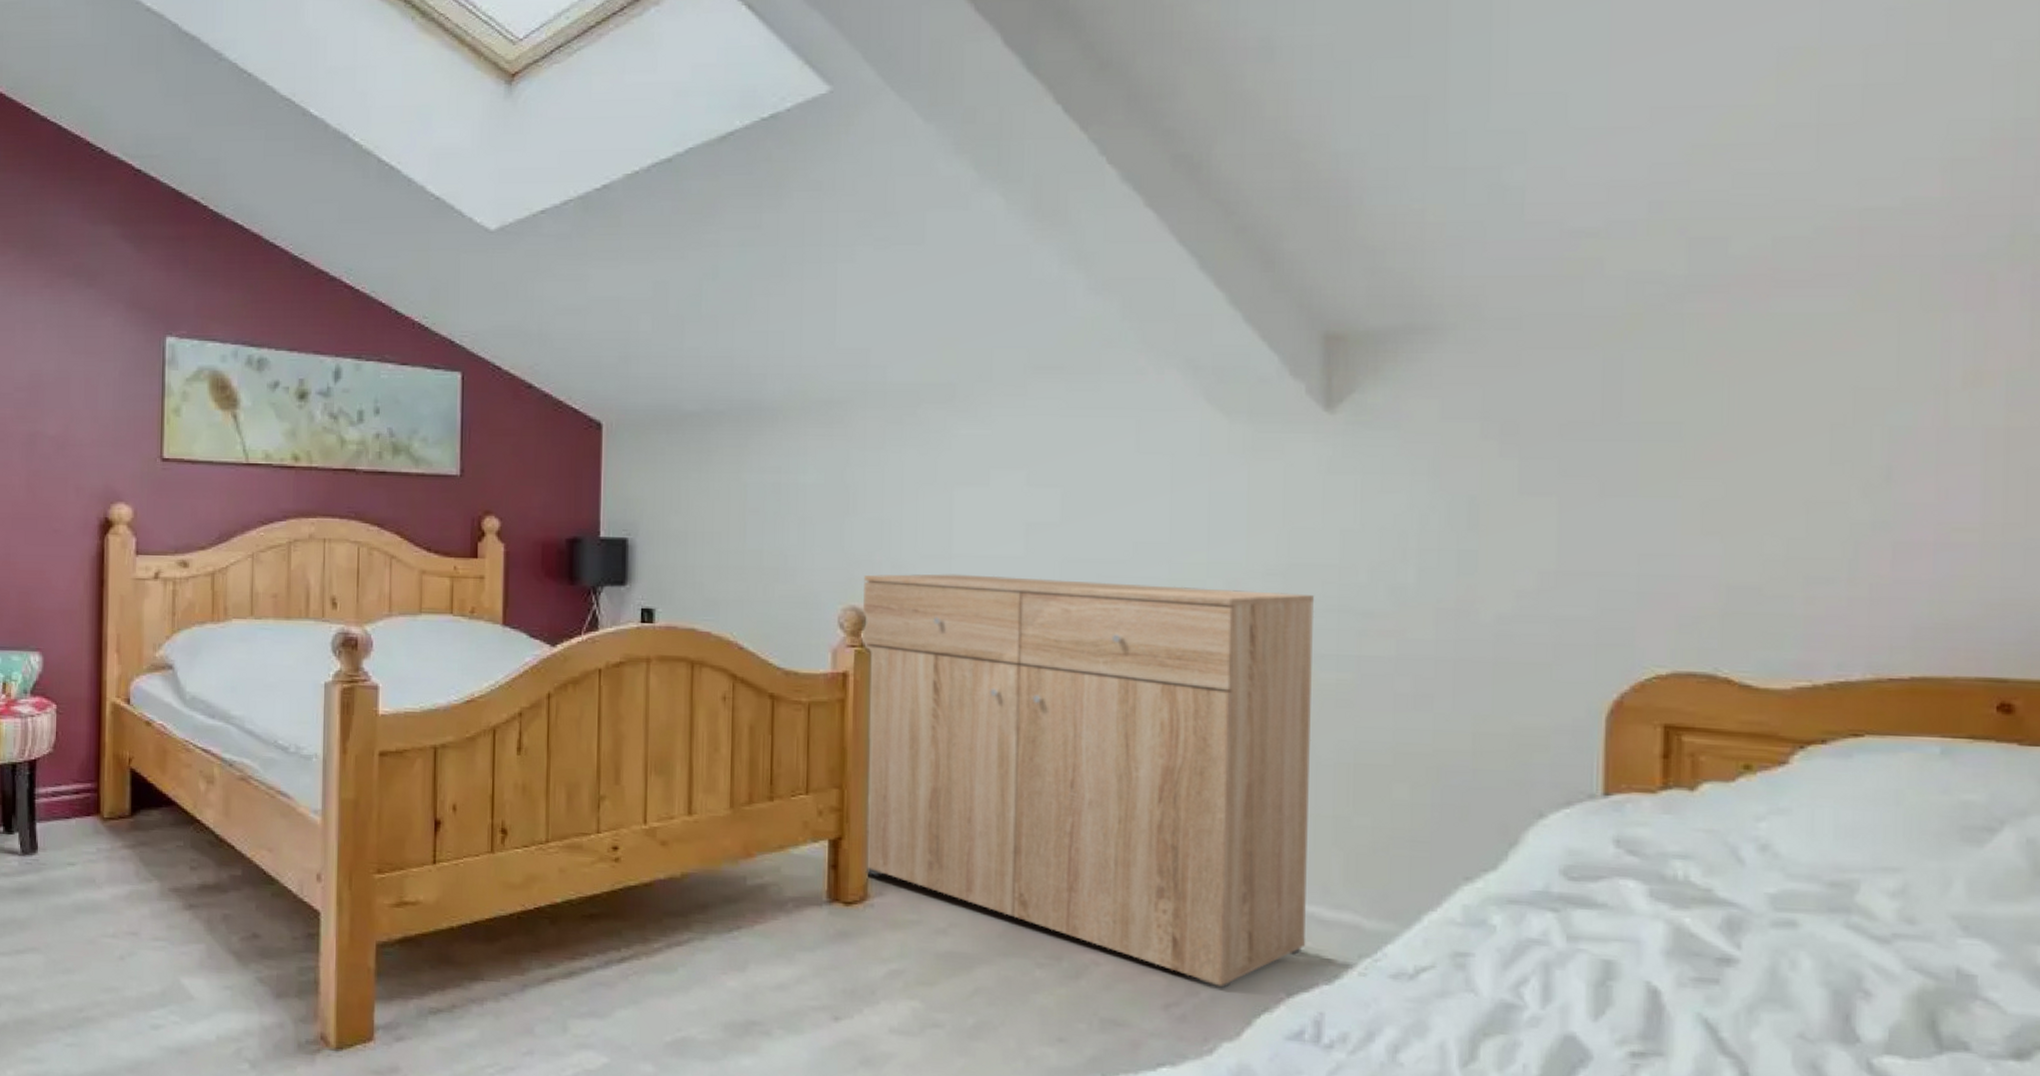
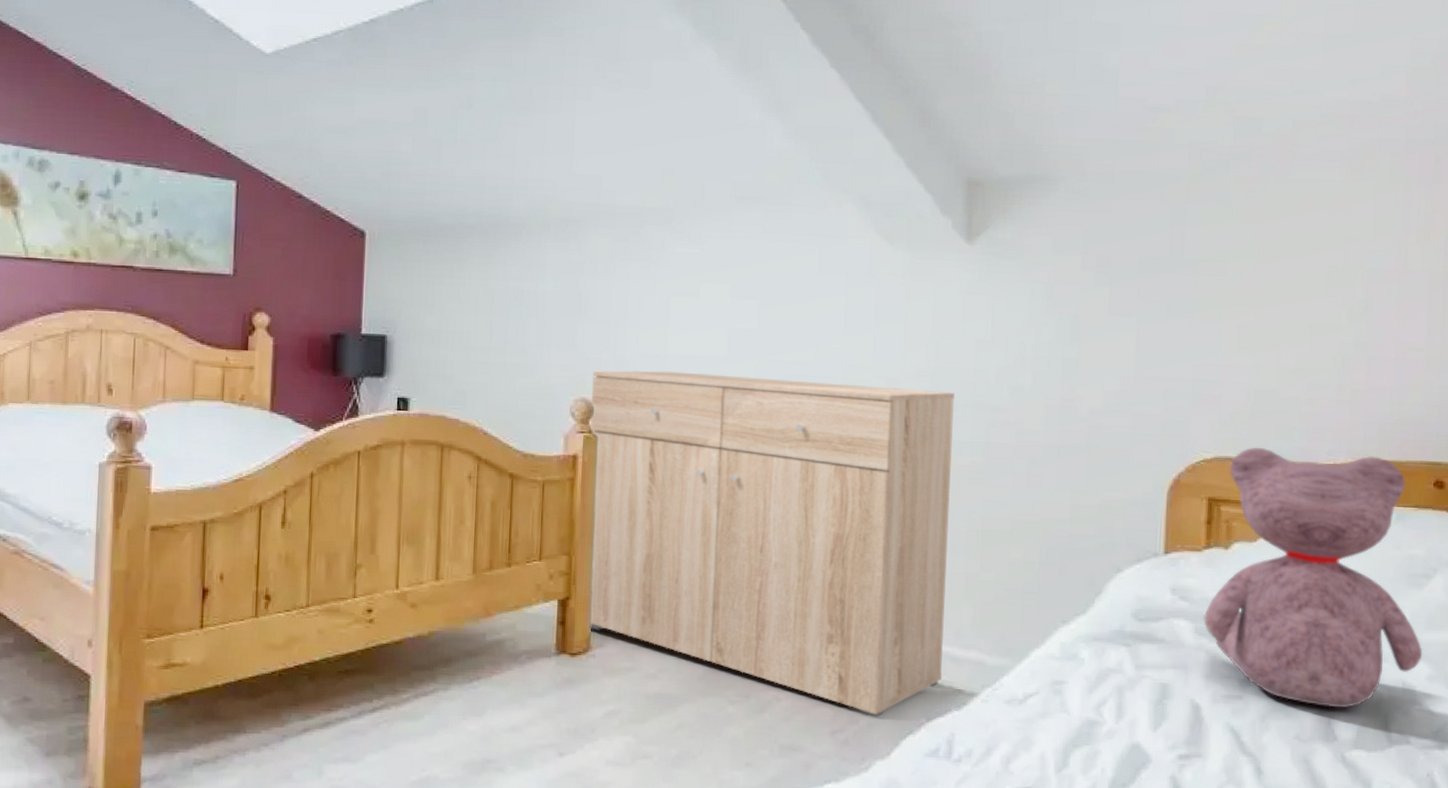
teddy bear: none [1662,659,1987,1001] -> present [1204,447,1423,709]

